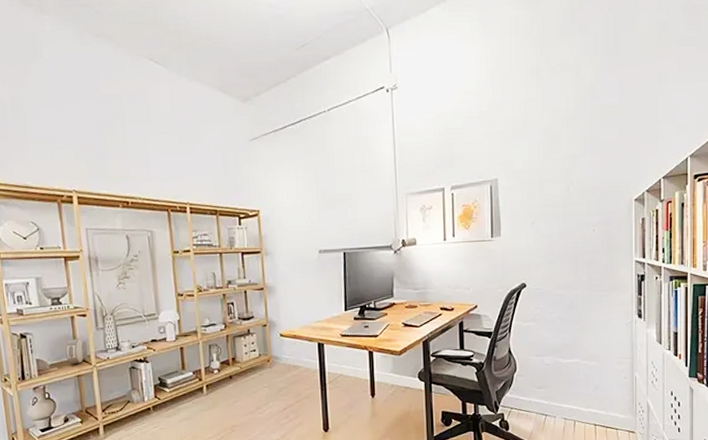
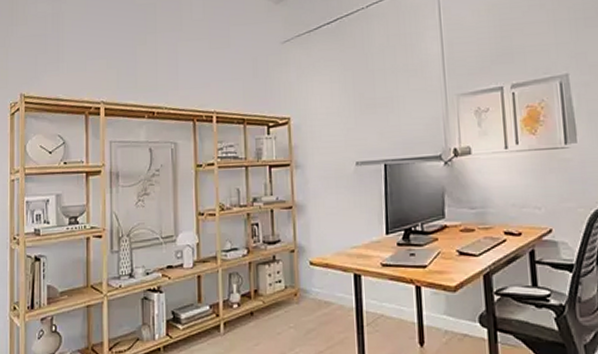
alarm clock: present [65,339,88,365] -> none [78,263,101,293]

